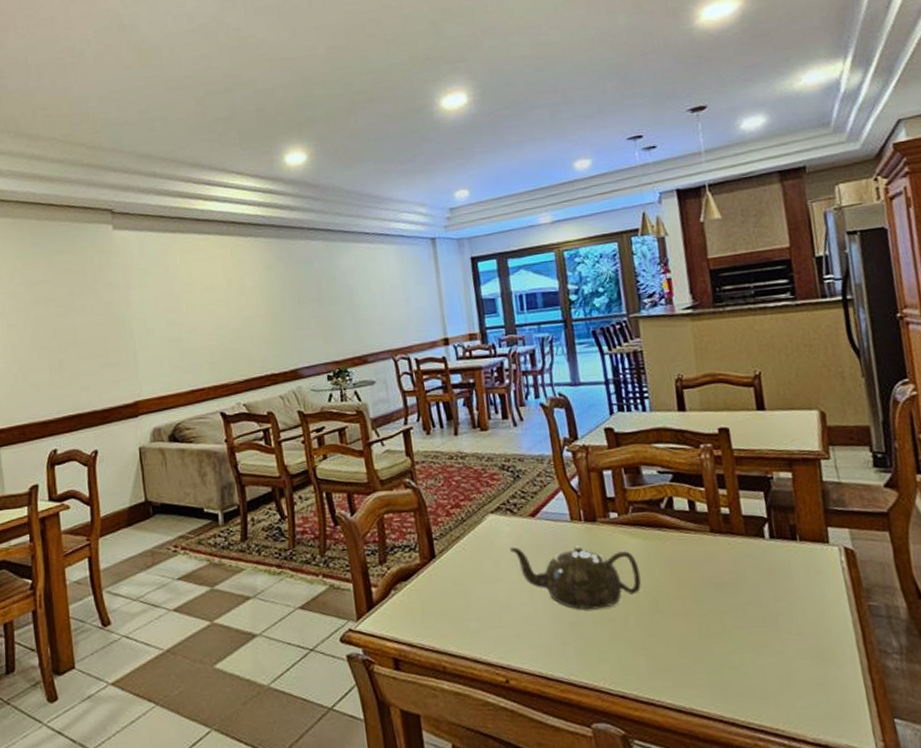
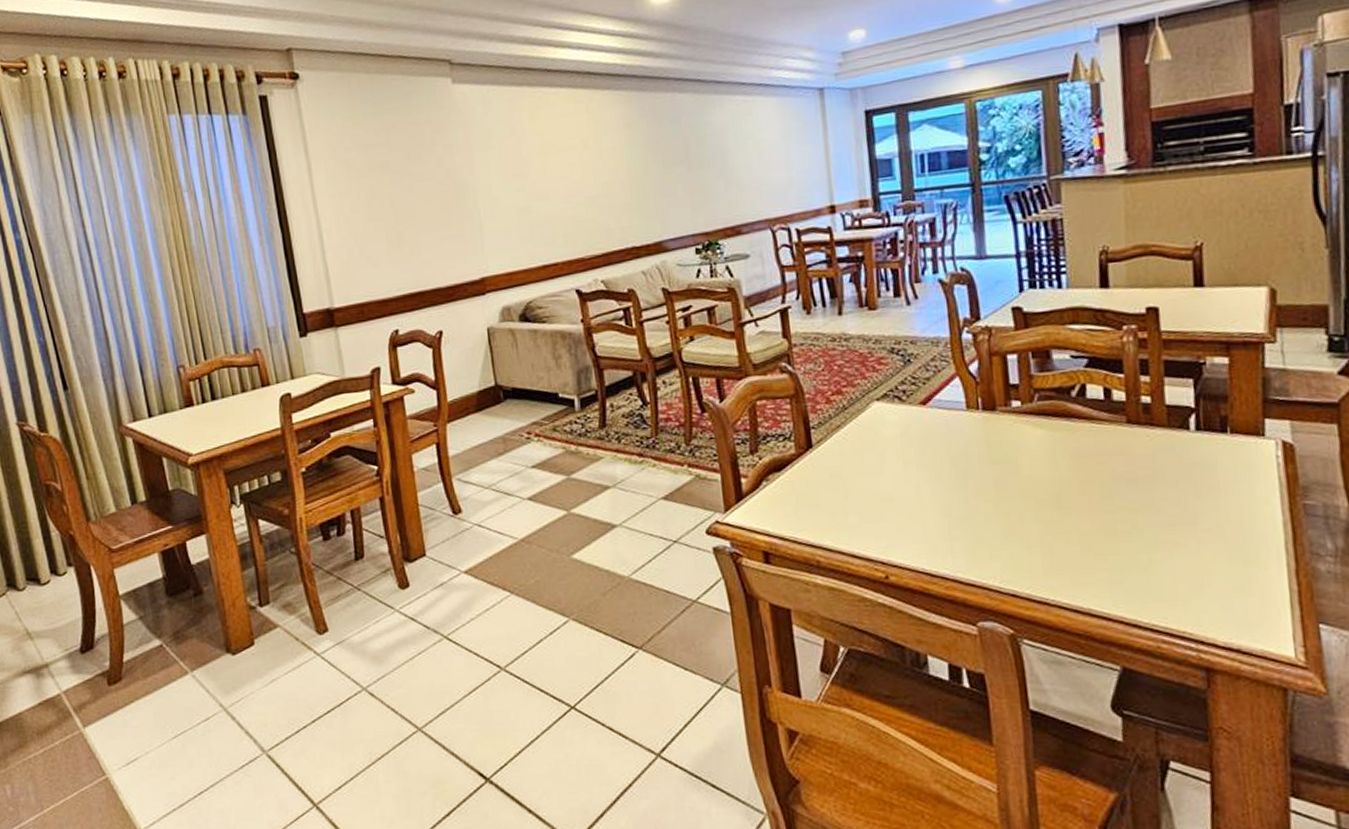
teapot: present [509,546,642,610] -> none [895,436,1044,505]

